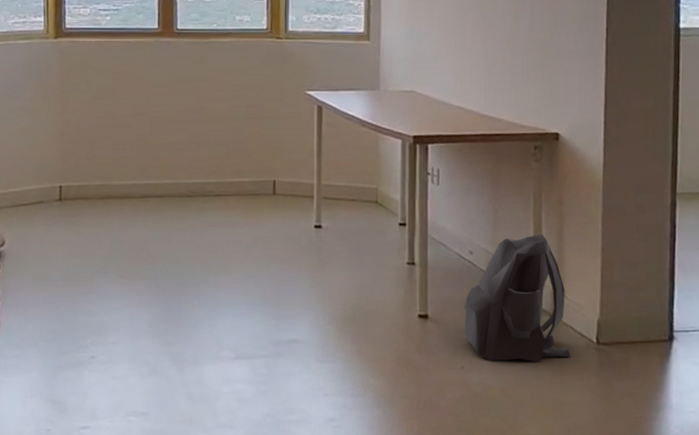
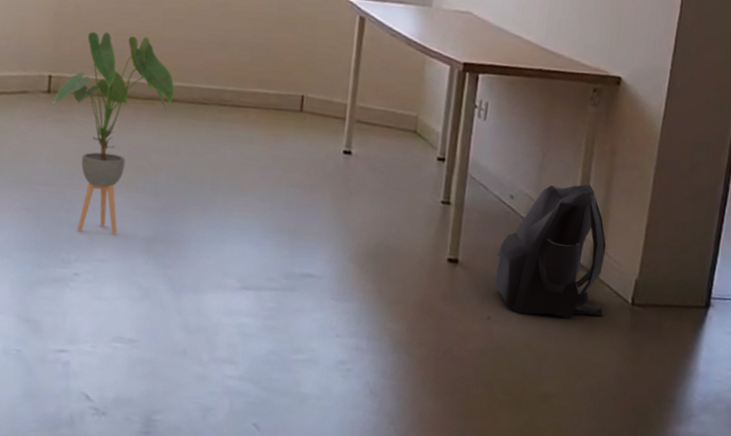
house plant: none [63,144,165,319] -> present [51,31,175,235]

